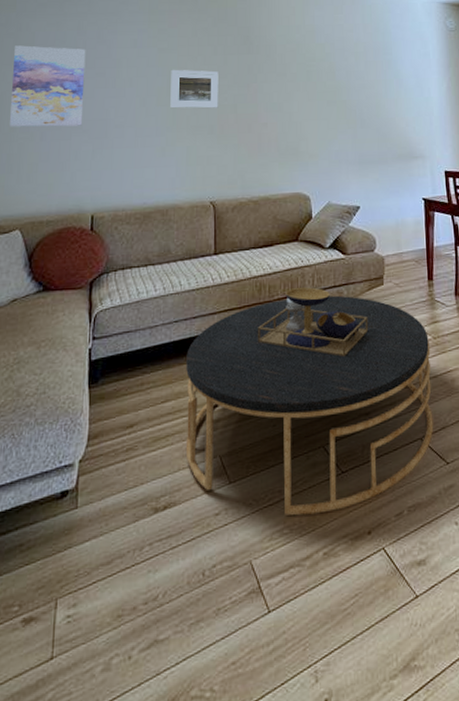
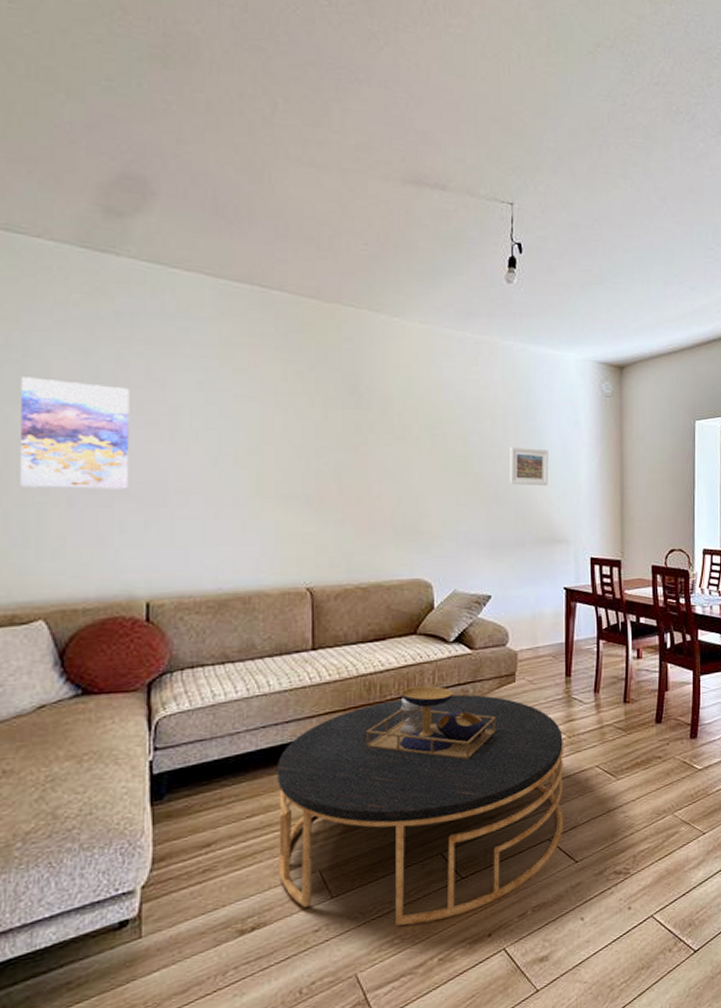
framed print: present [170,69,219,109] -> none [252,422,317,475]
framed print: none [371,77,405,110] -> present [510,446,549,486]

